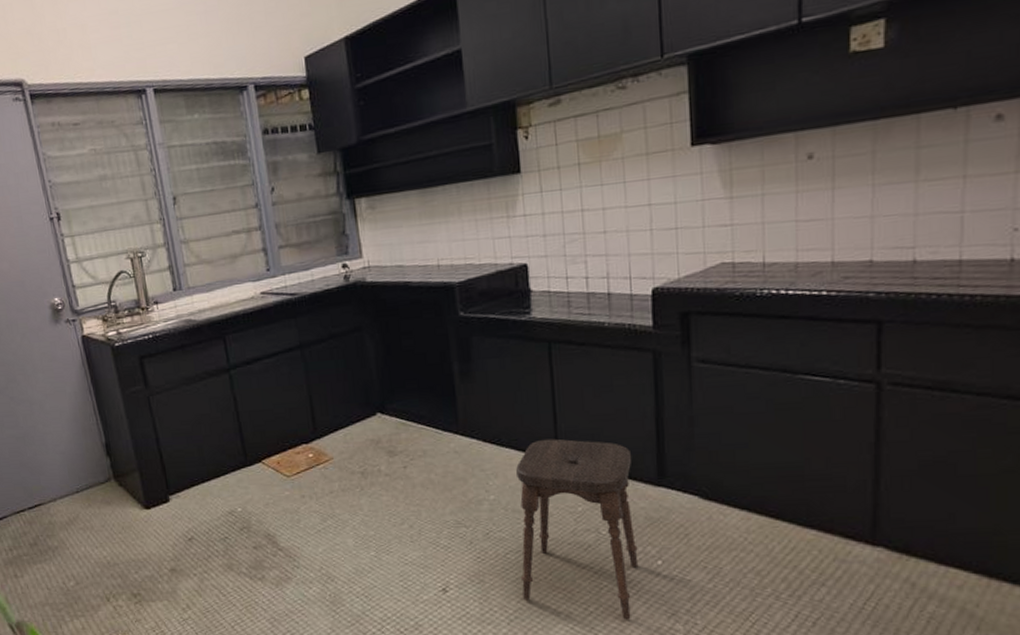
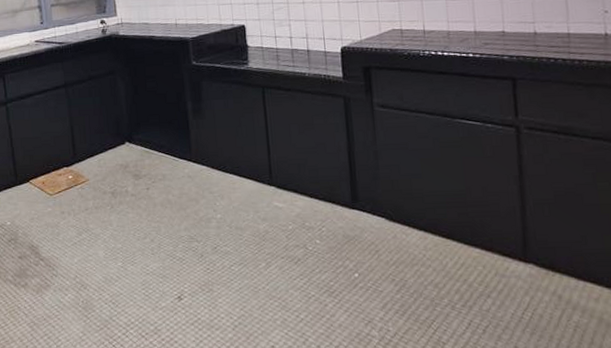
stool: present [516,439,639,620] -> none [238,167,340,326]

